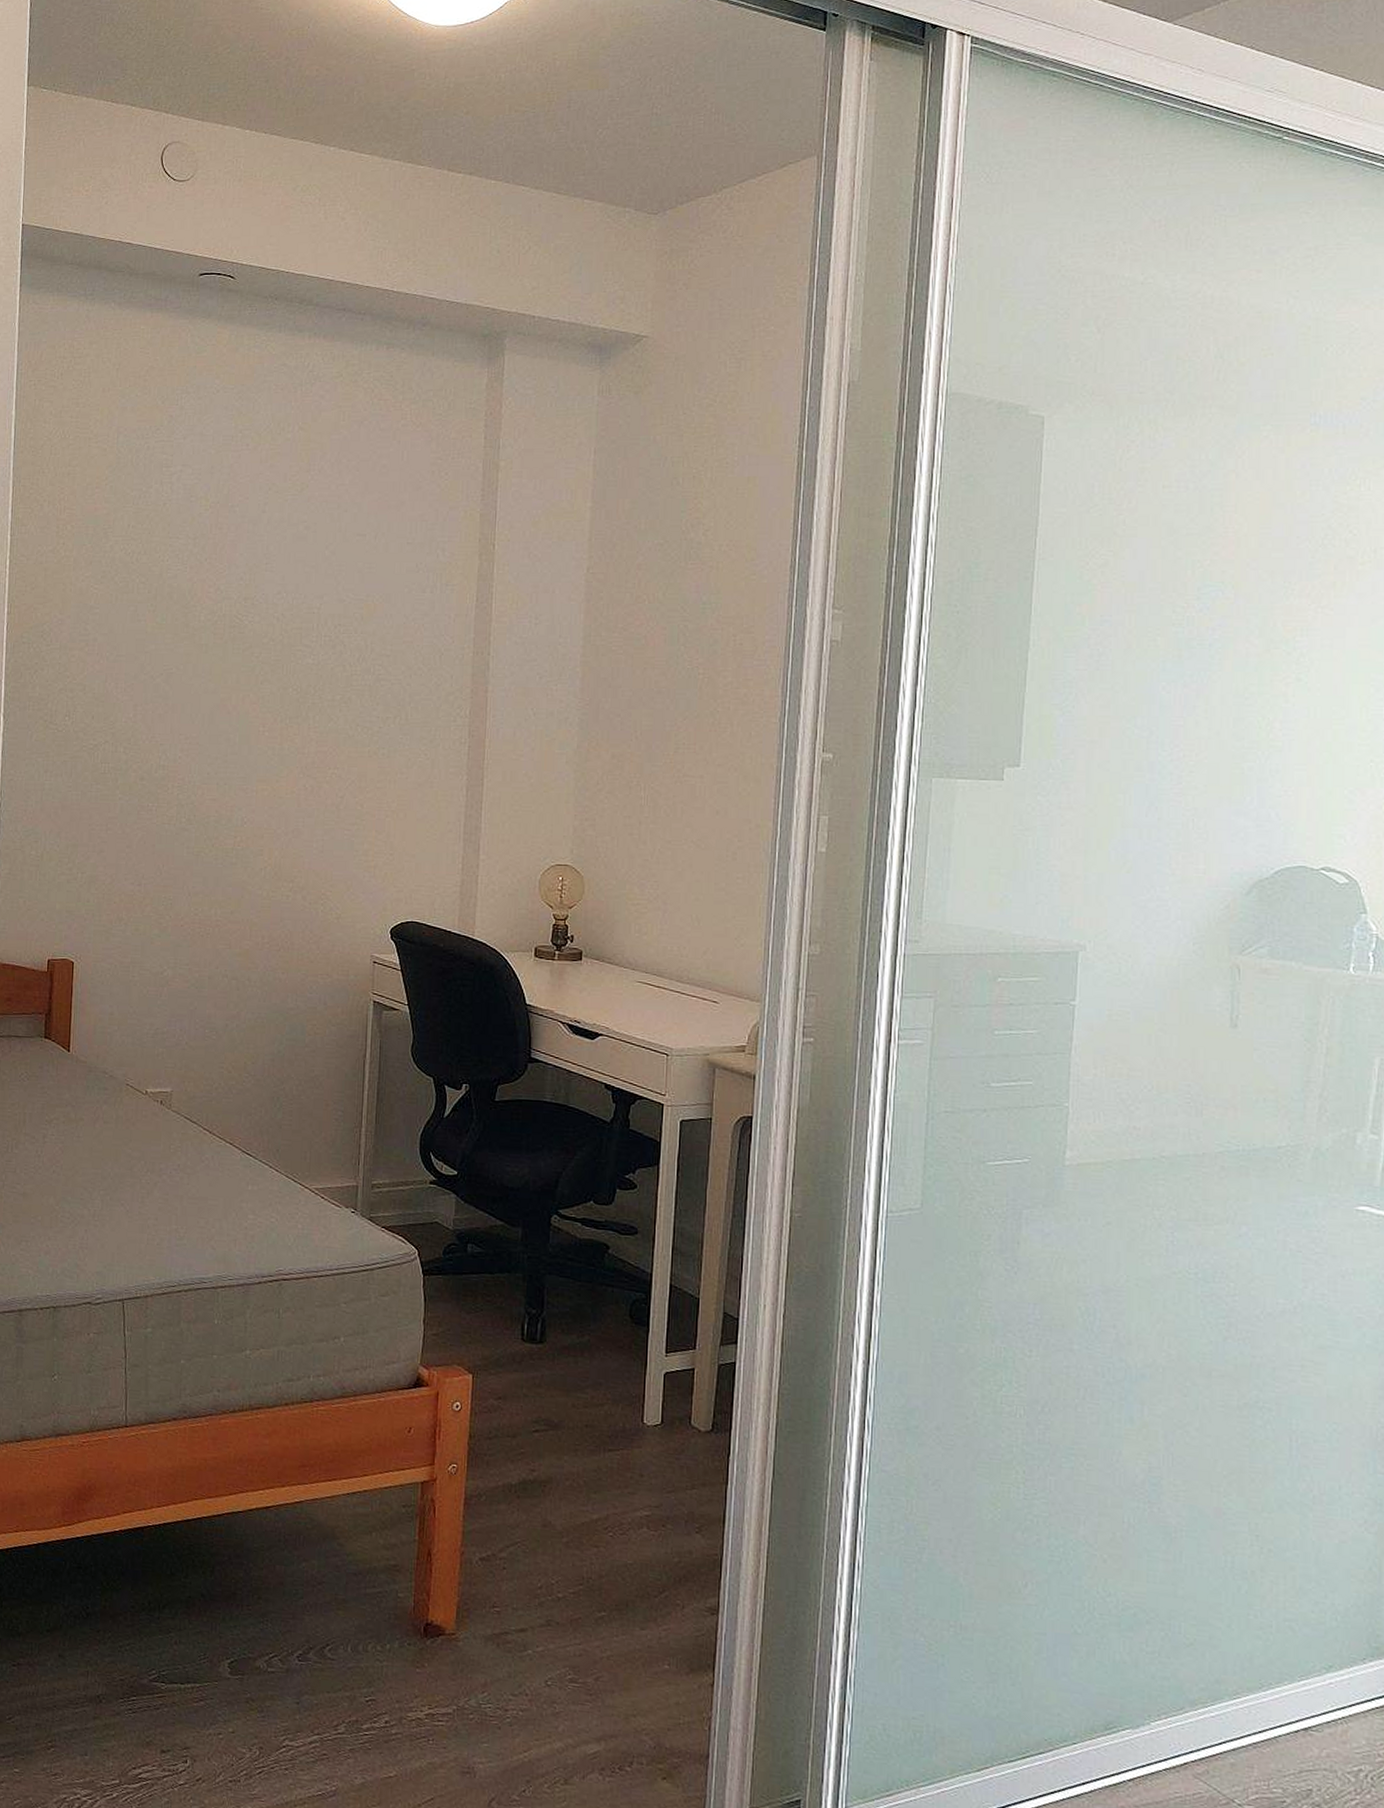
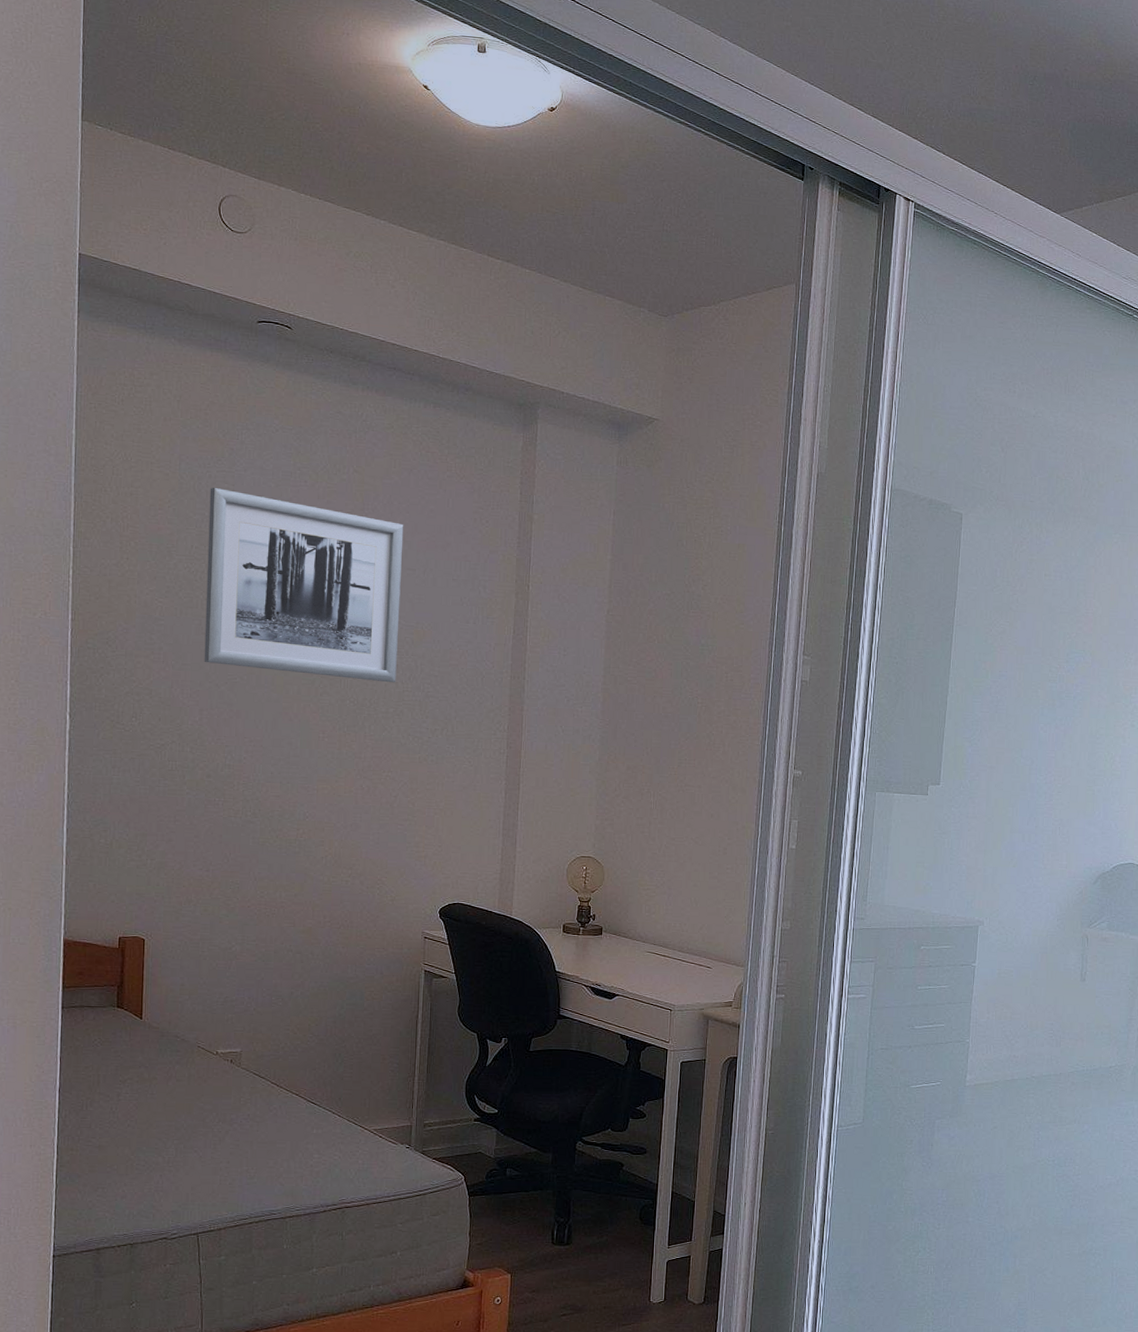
wall art: none [139,460,353,666] -> present [204,488,404,683]

